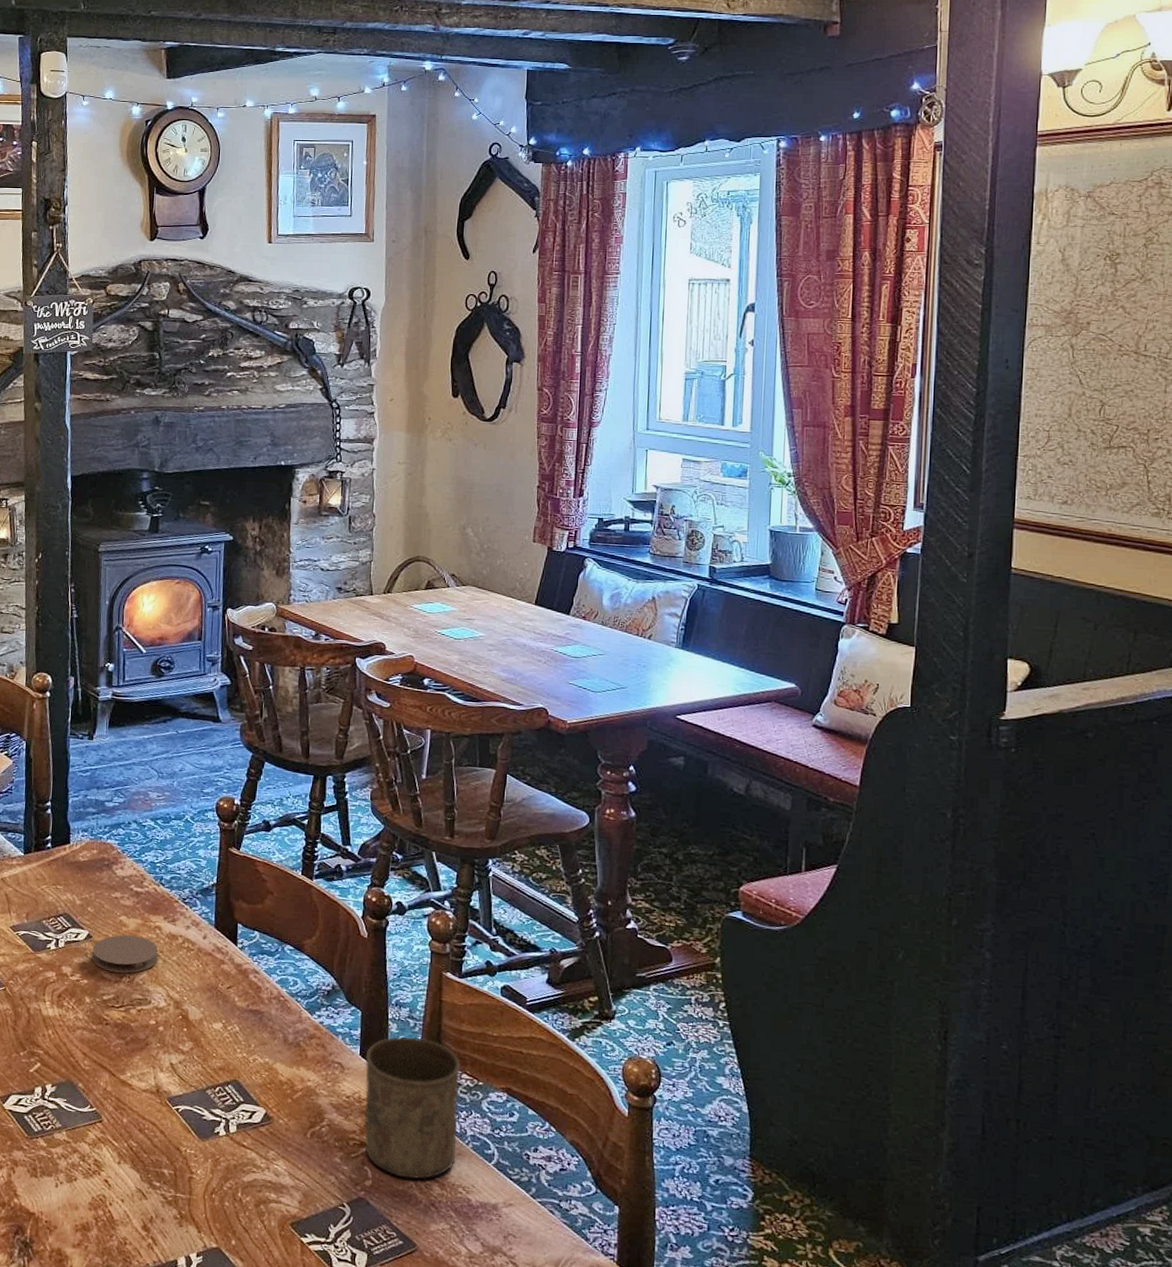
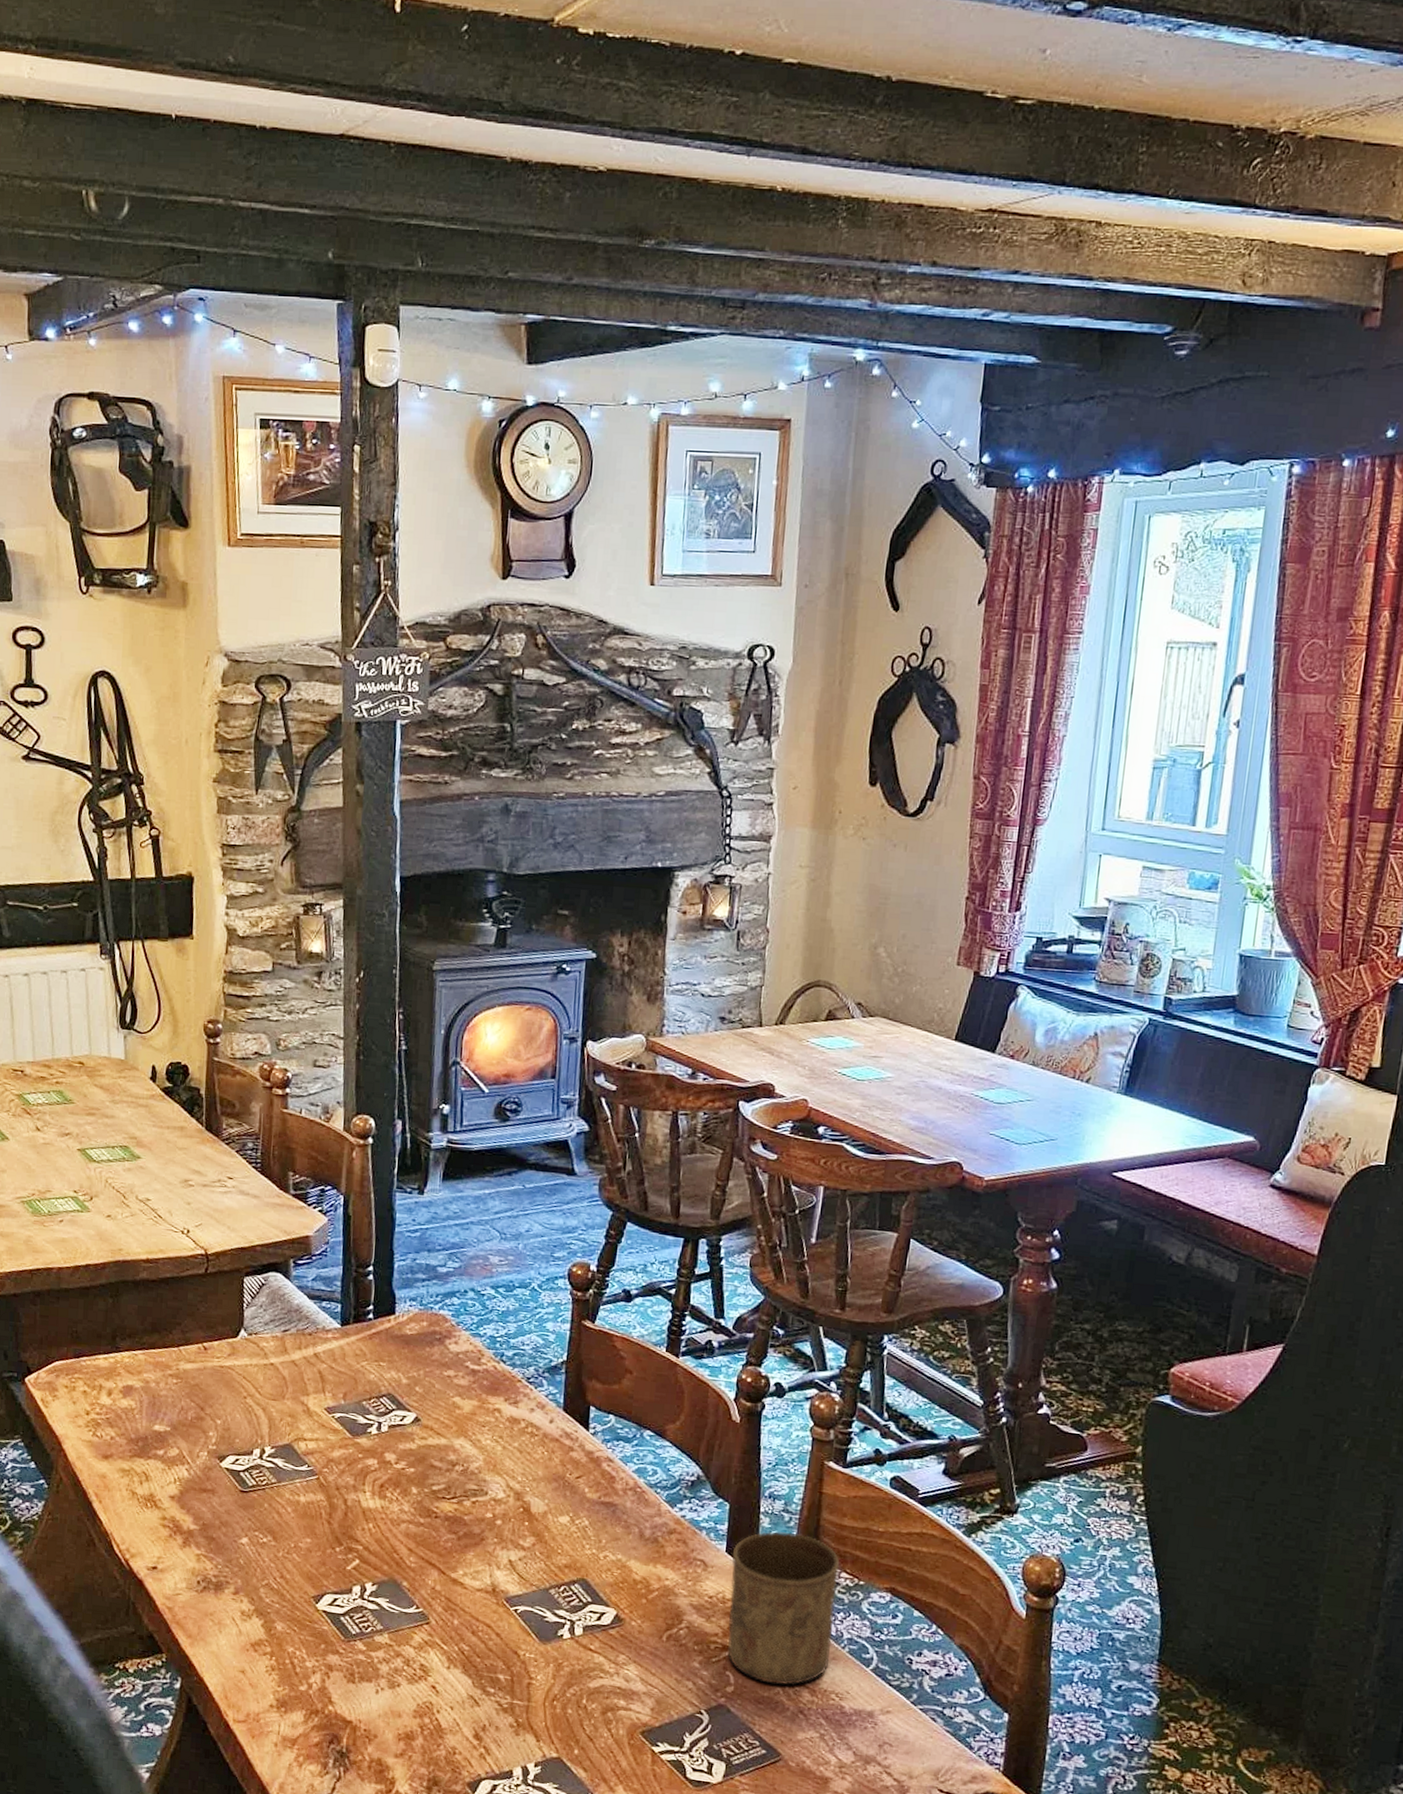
coaster: present [92,934,159,974] -> none [420,1418,497,1461]

